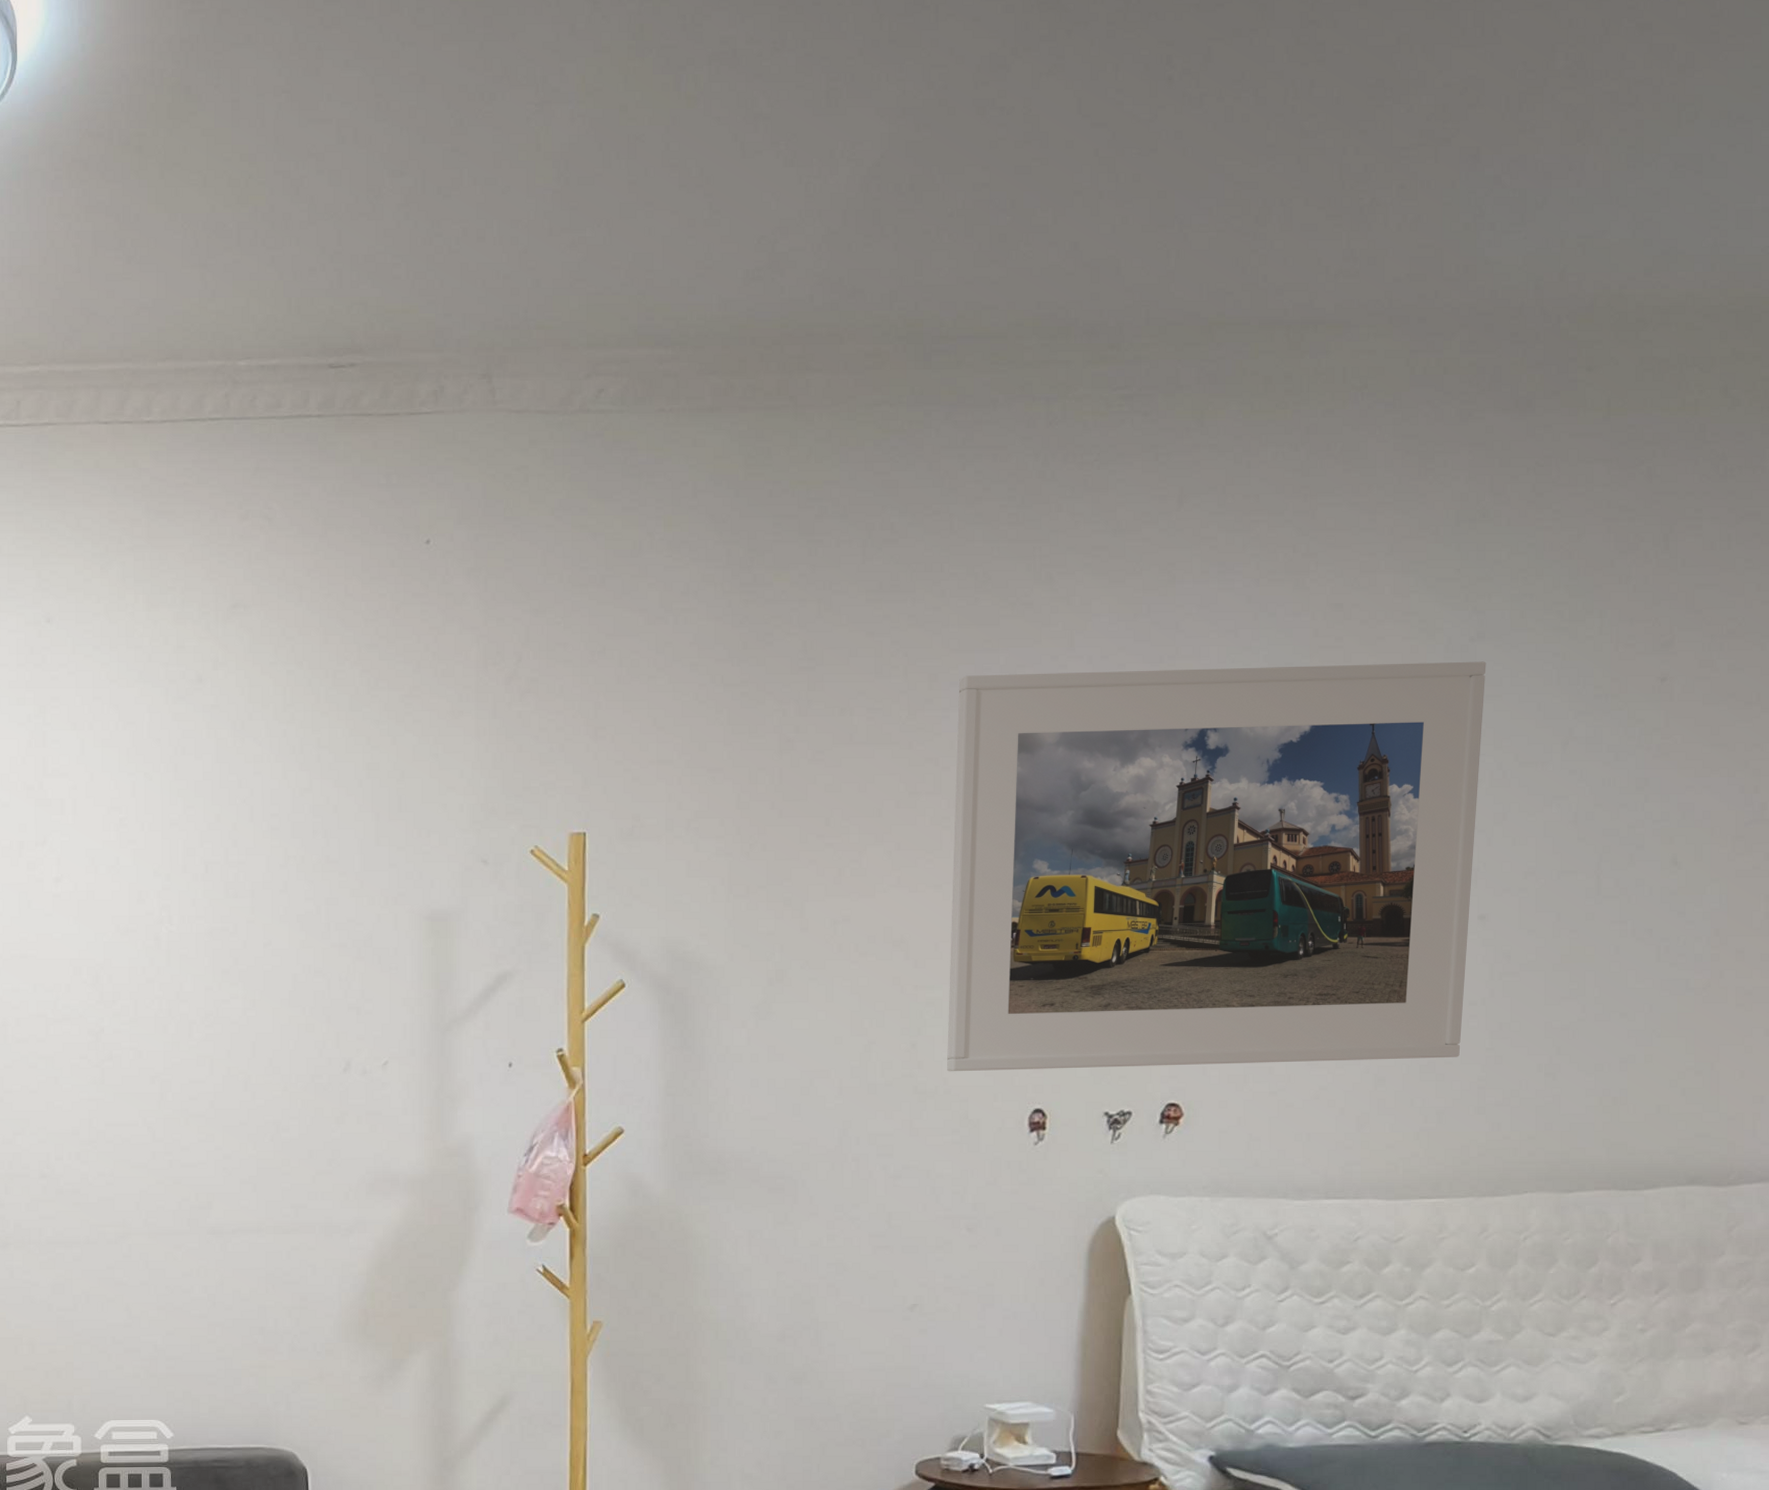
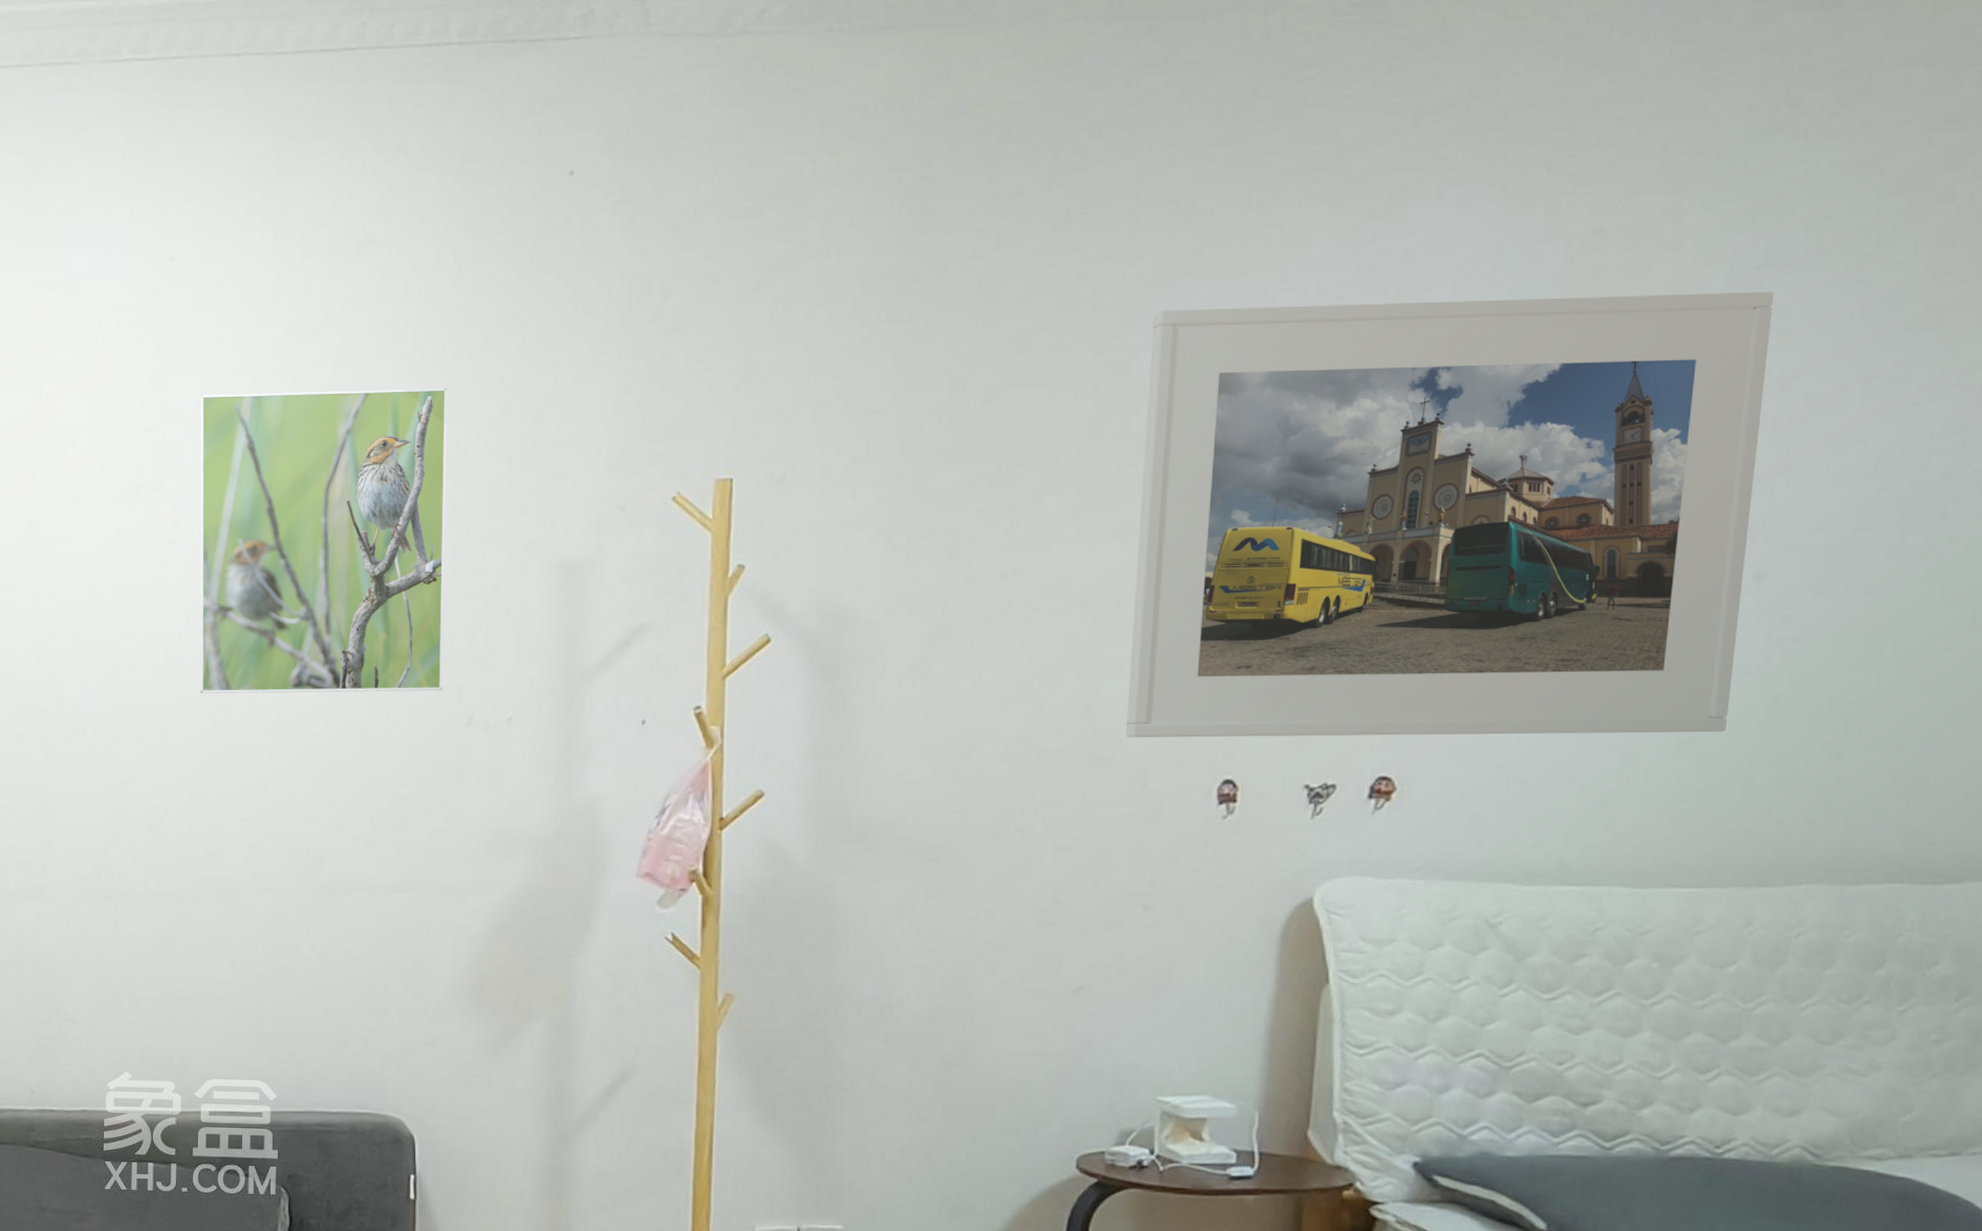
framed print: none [81,747,321,1045] -> present [200,388,448,694]

